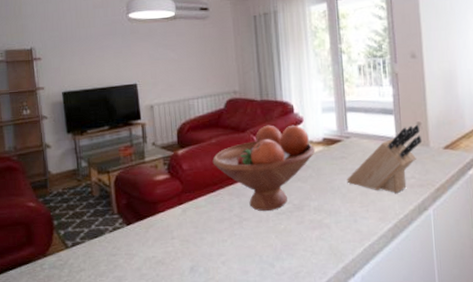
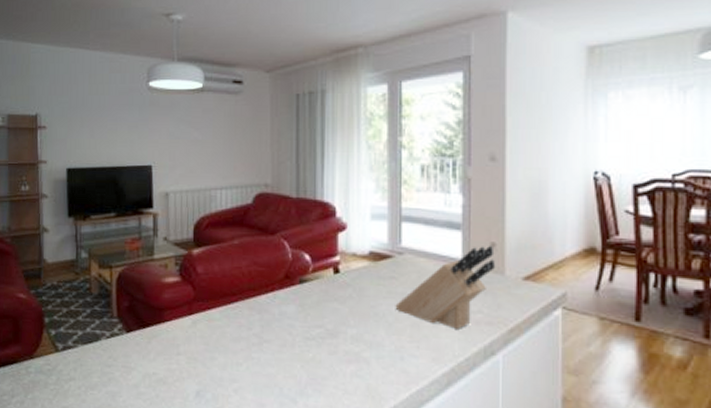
fruit bowl: present [212,125,316,211] -> none [233,228,359,334]

